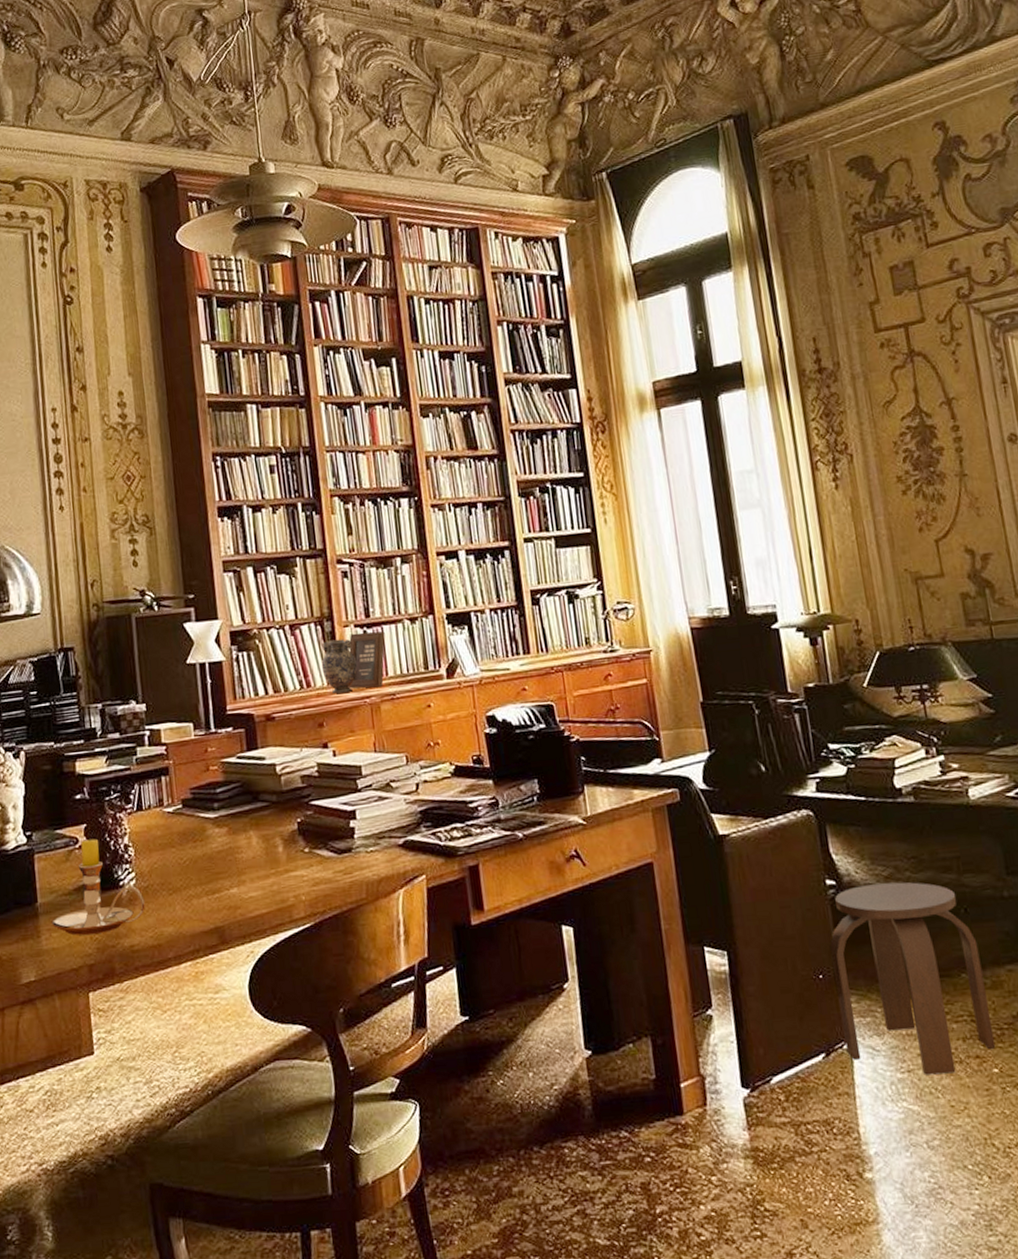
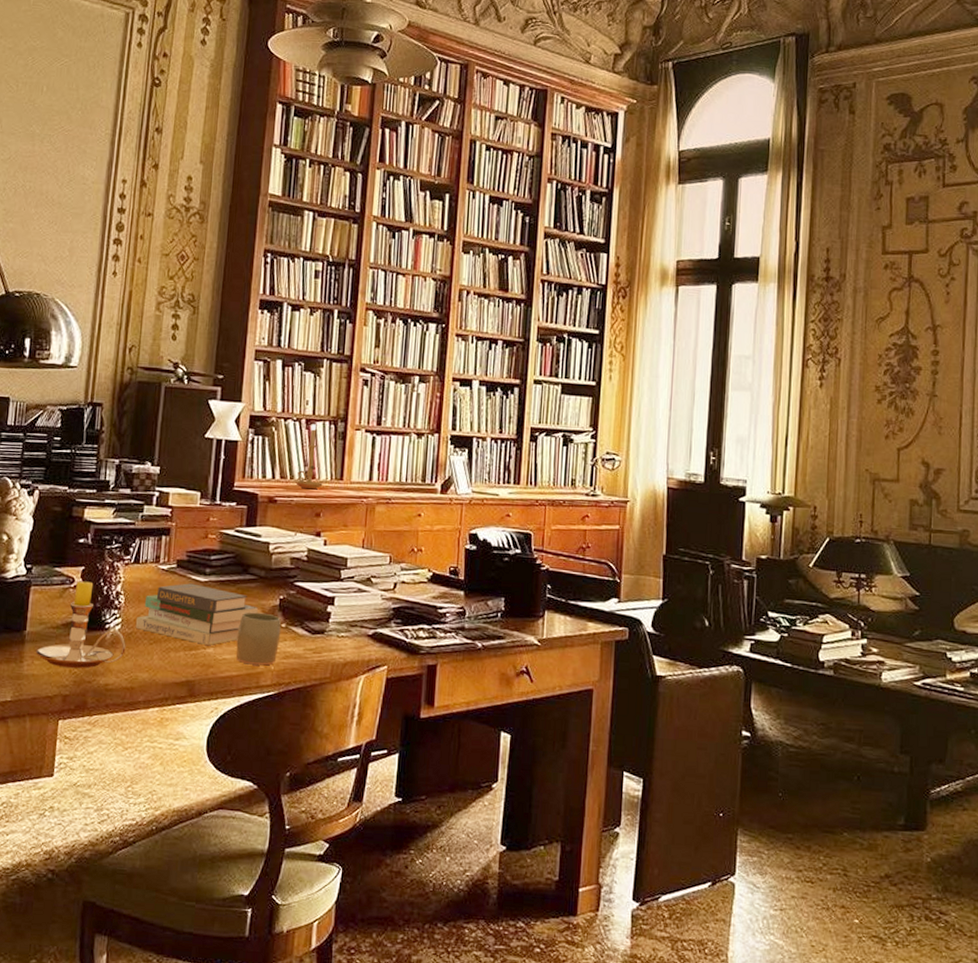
books: none [150,821,277,886] -> present [135,583,259,646]
mug: none [258,840,307,899] -> present [235,612,281,666]
candle holder: none [291,628,320,700] -> present [295,424,323,490]
decorative vase: present [321,639,357,694] -> none [328,440,362,490]
picture frame: present [348,631,385,689] -> none [349,437,392,490]
stool: present [830,882,996,1075] -> none [731,741,863,918]

